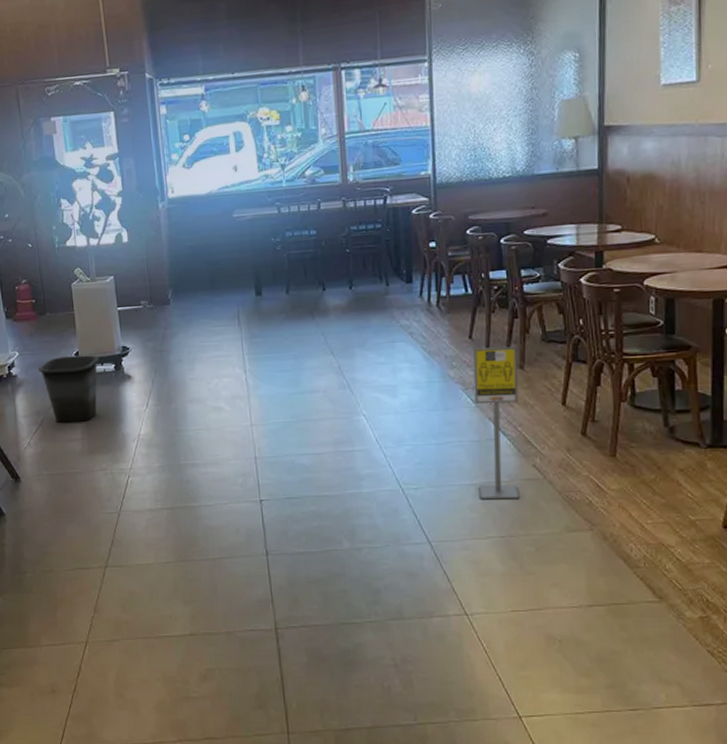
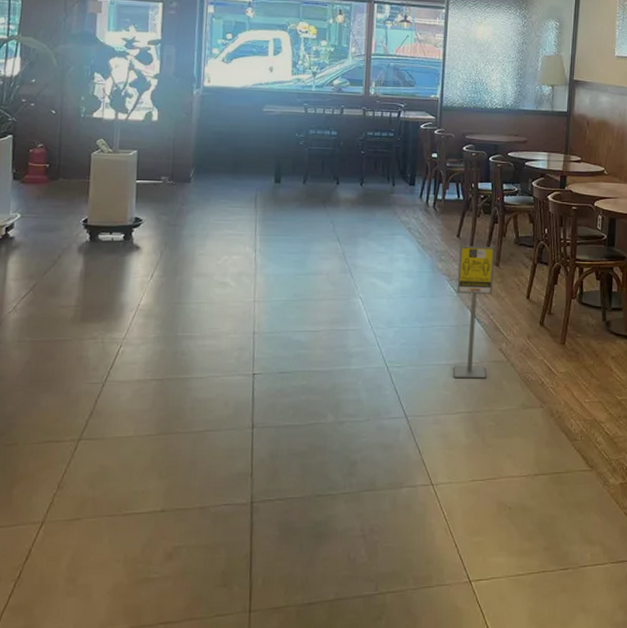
waste bin: present [37,355,100,424] -> none [39,222,109,290]

